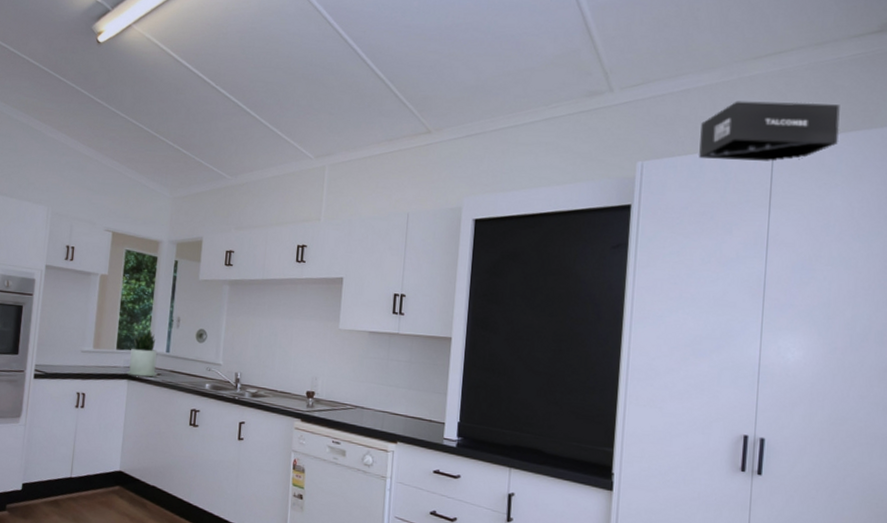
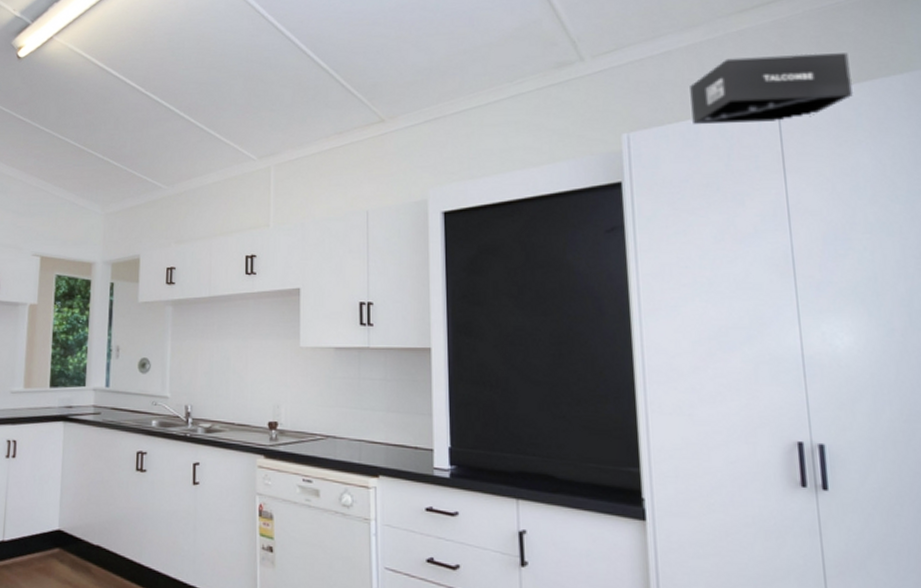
planter: present [126,330,158,378] -> none [62,363,97,418]

